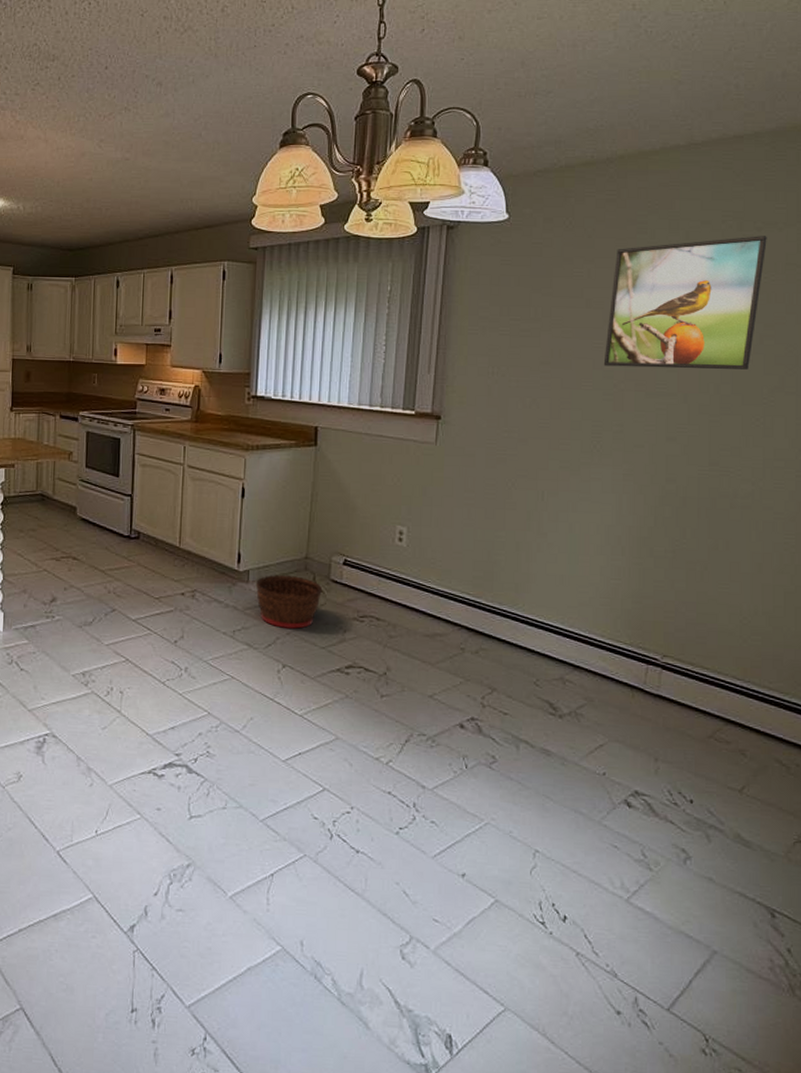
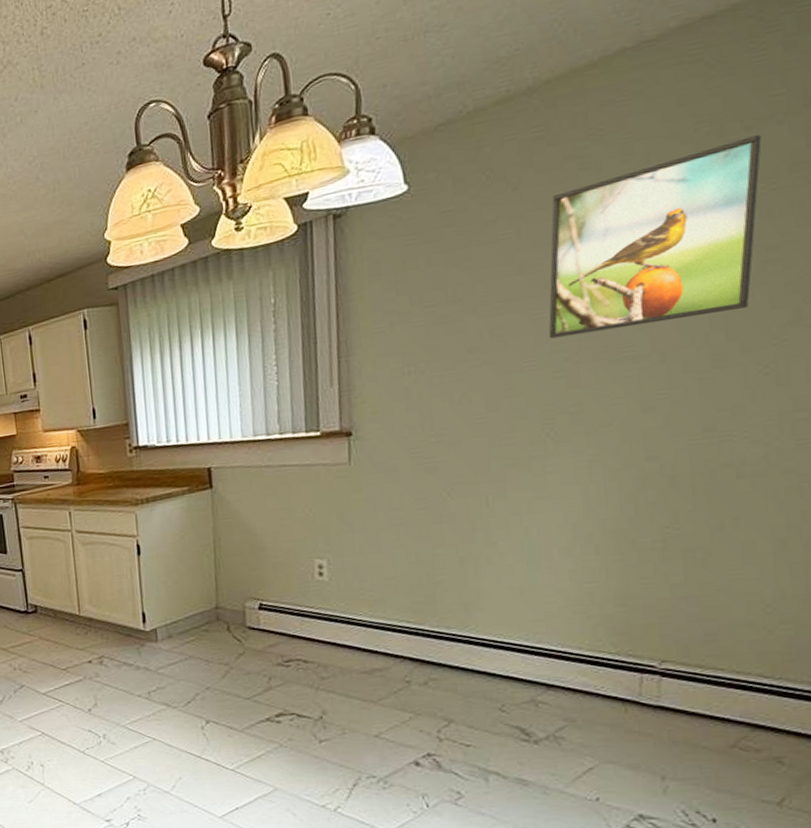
basket: present [255,574,323,629] -> none [165,628,240,683]

